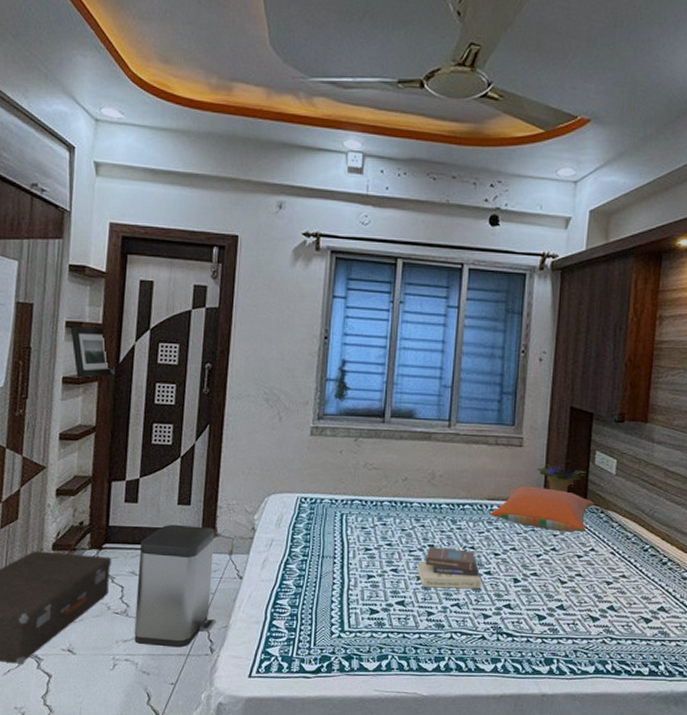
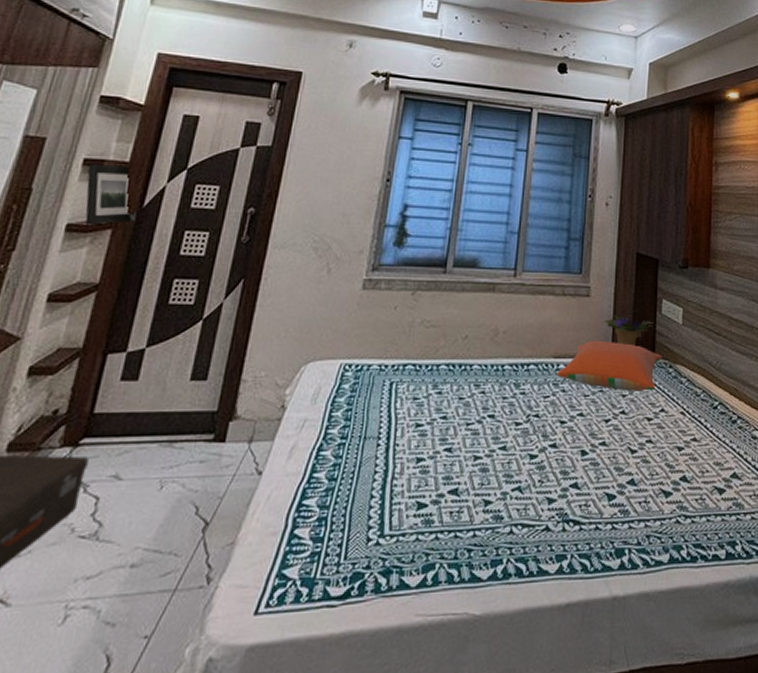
pedal bin: present [134,524,216,648] -> none [101,406,234,581]
books: present [417,547,482,589] -> none [474,417,547,469]

